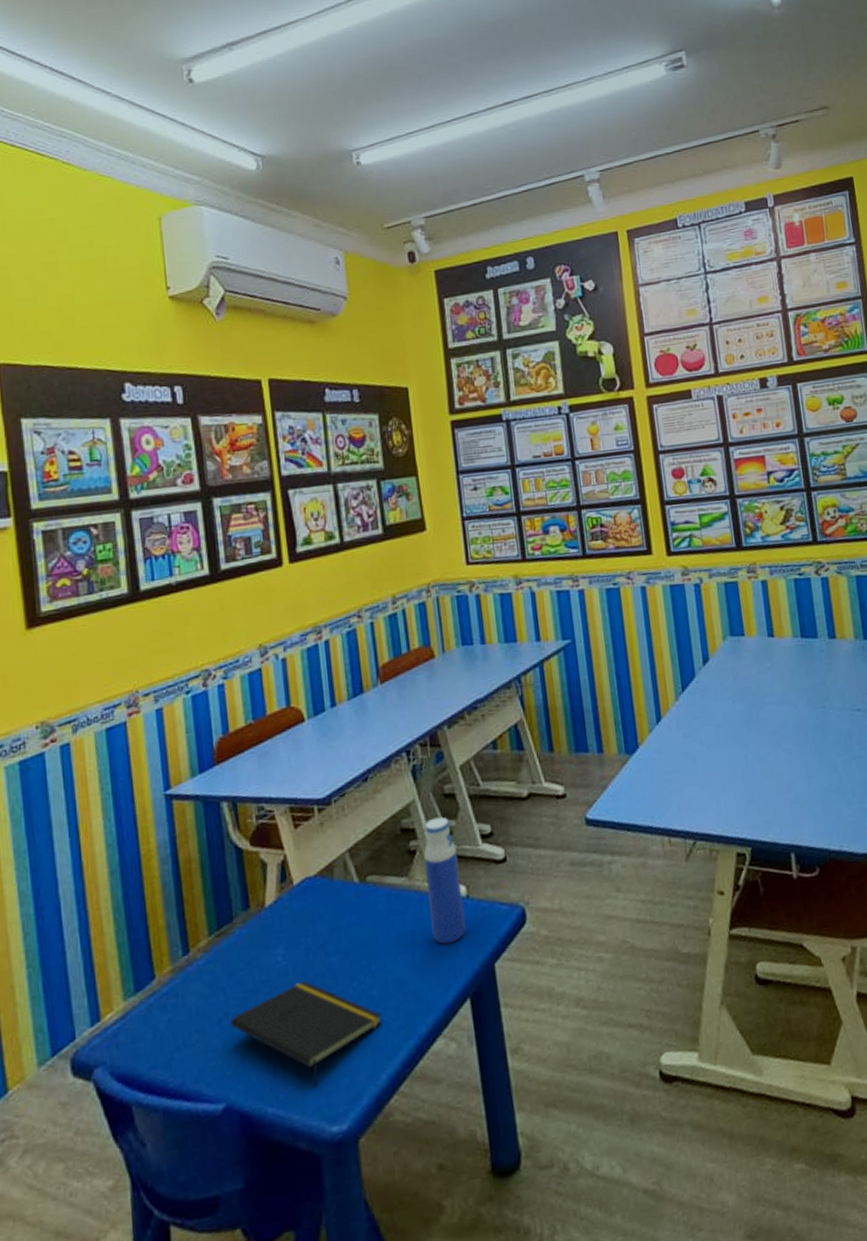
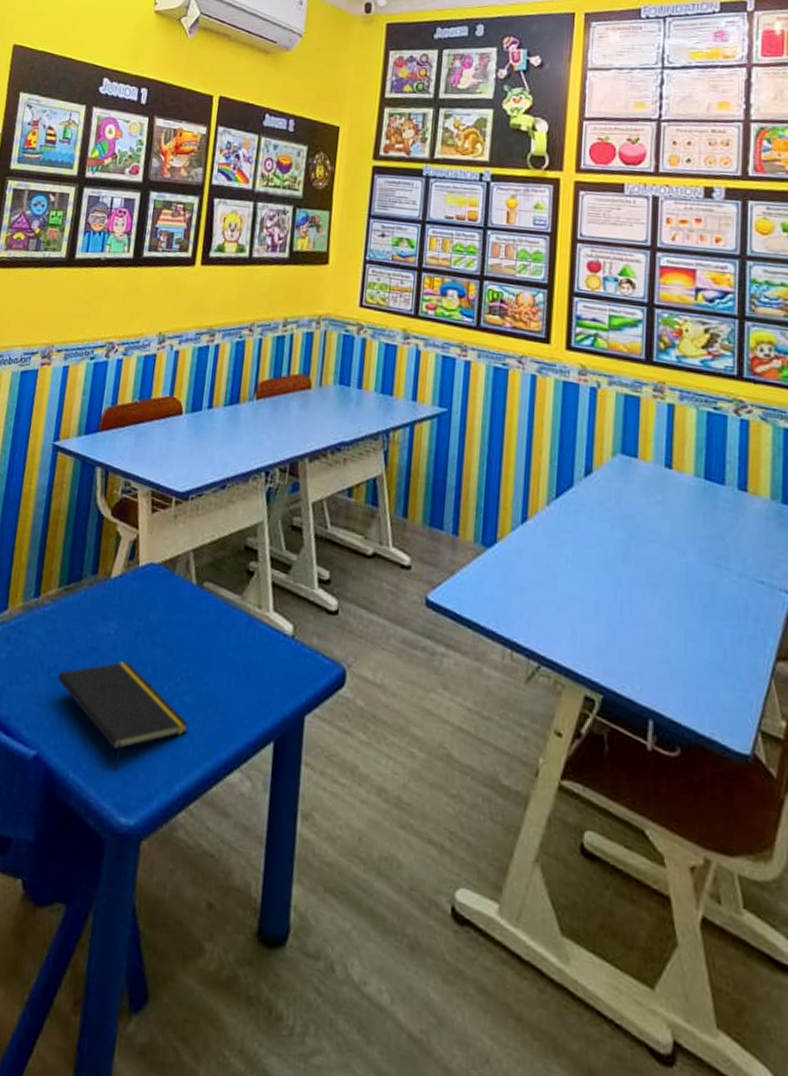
water bottle: present [423,816,466,945] -> none [252,545,292,679]

